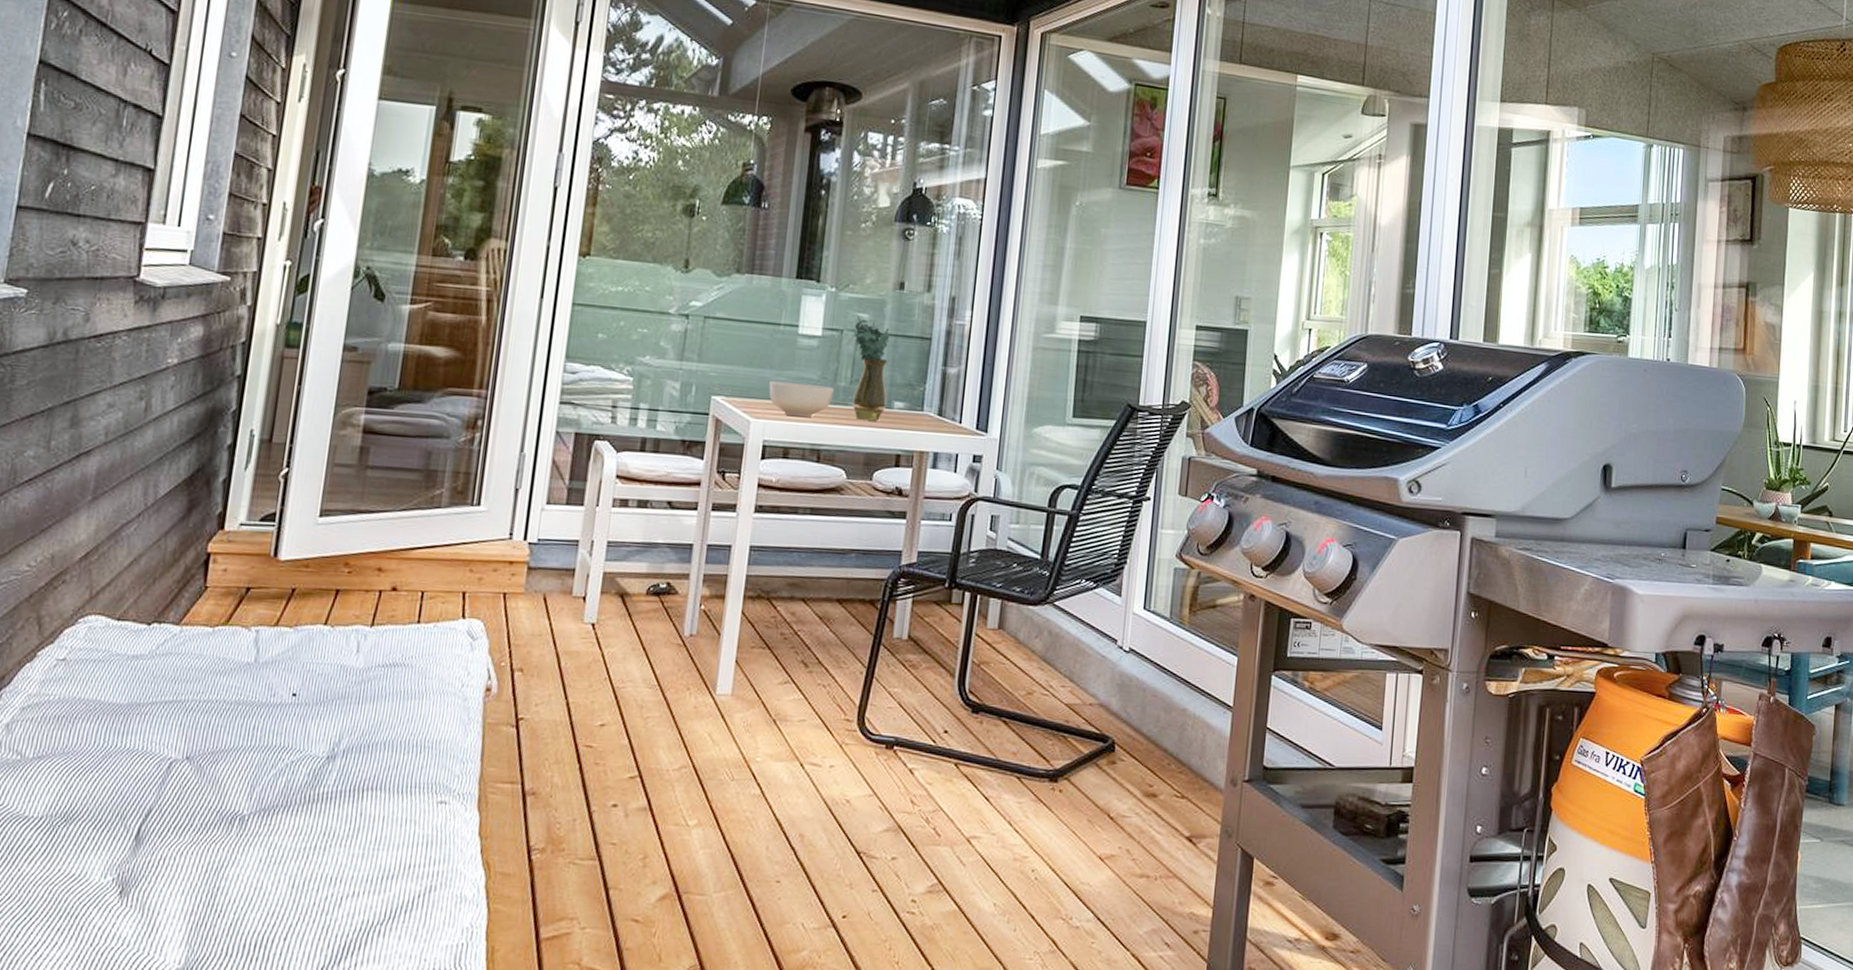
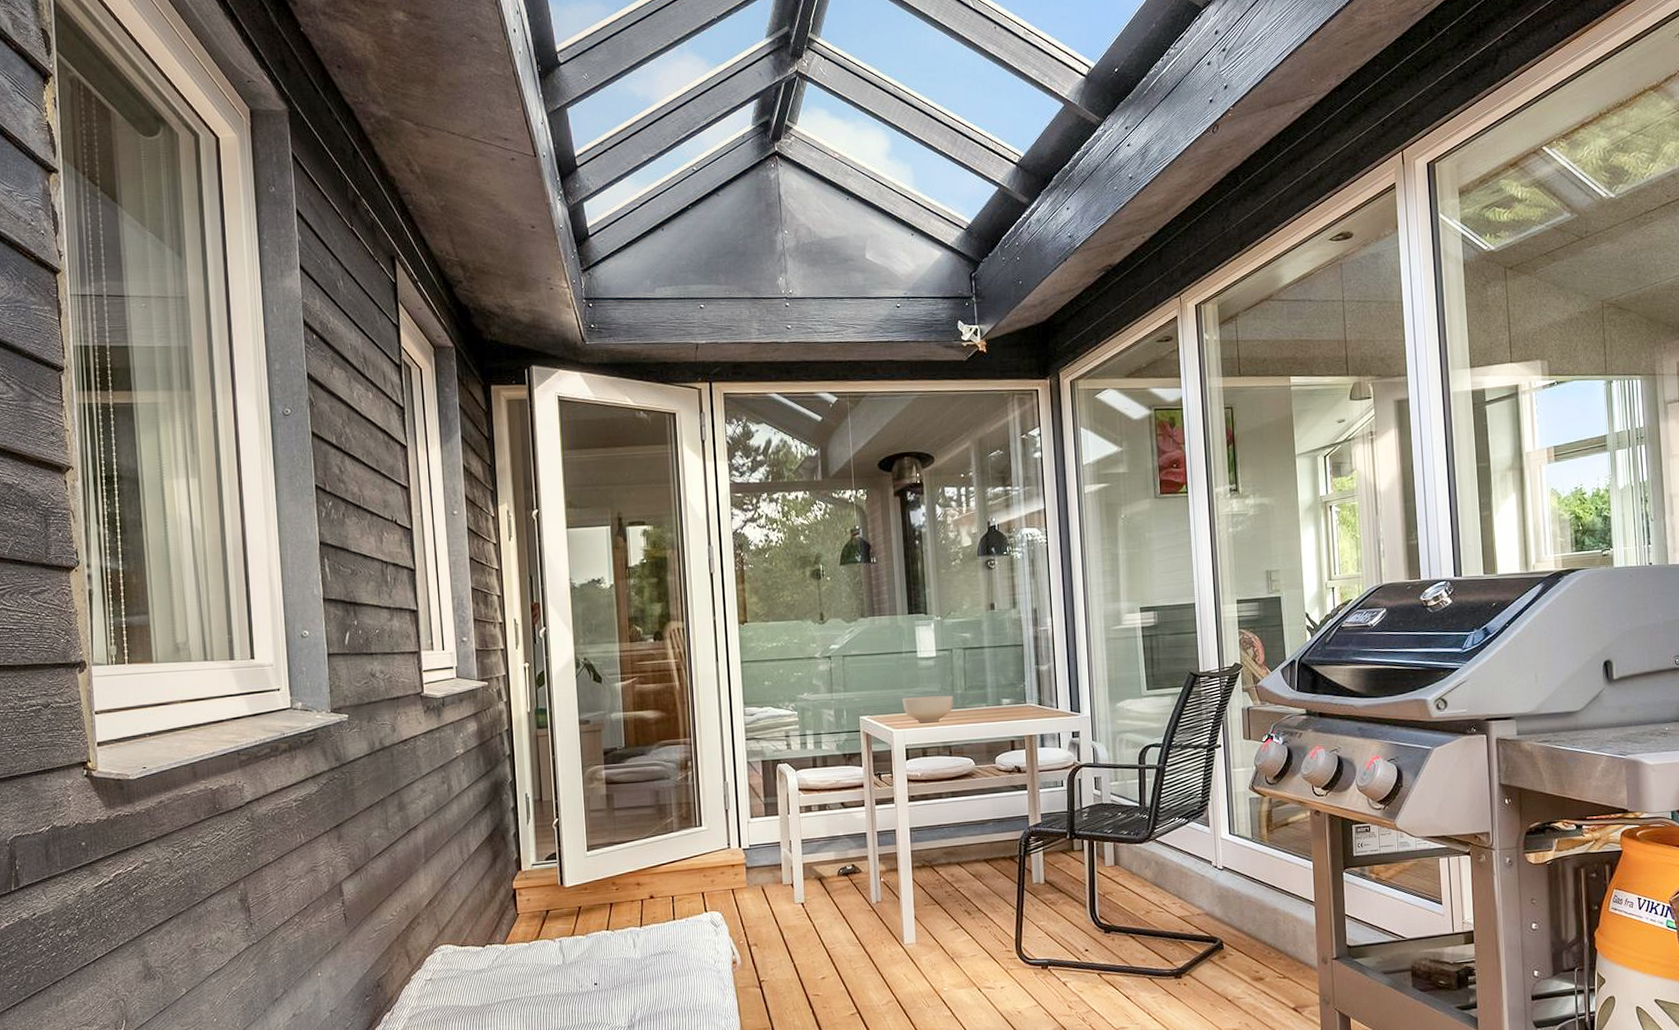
vase: present [852,317,890,421] -> none [960,637,997,718]

